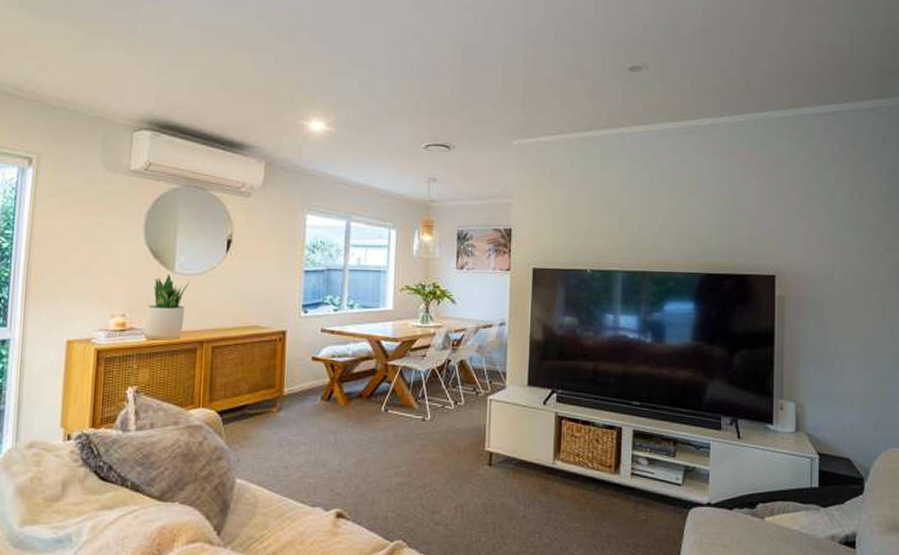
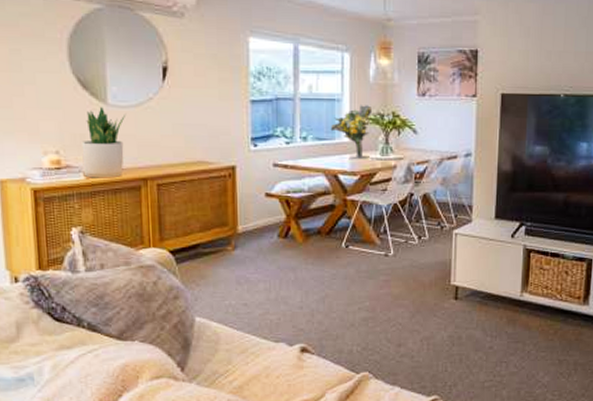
bouquet: none [375,276,414,328] -> present [330,105,371,160]

